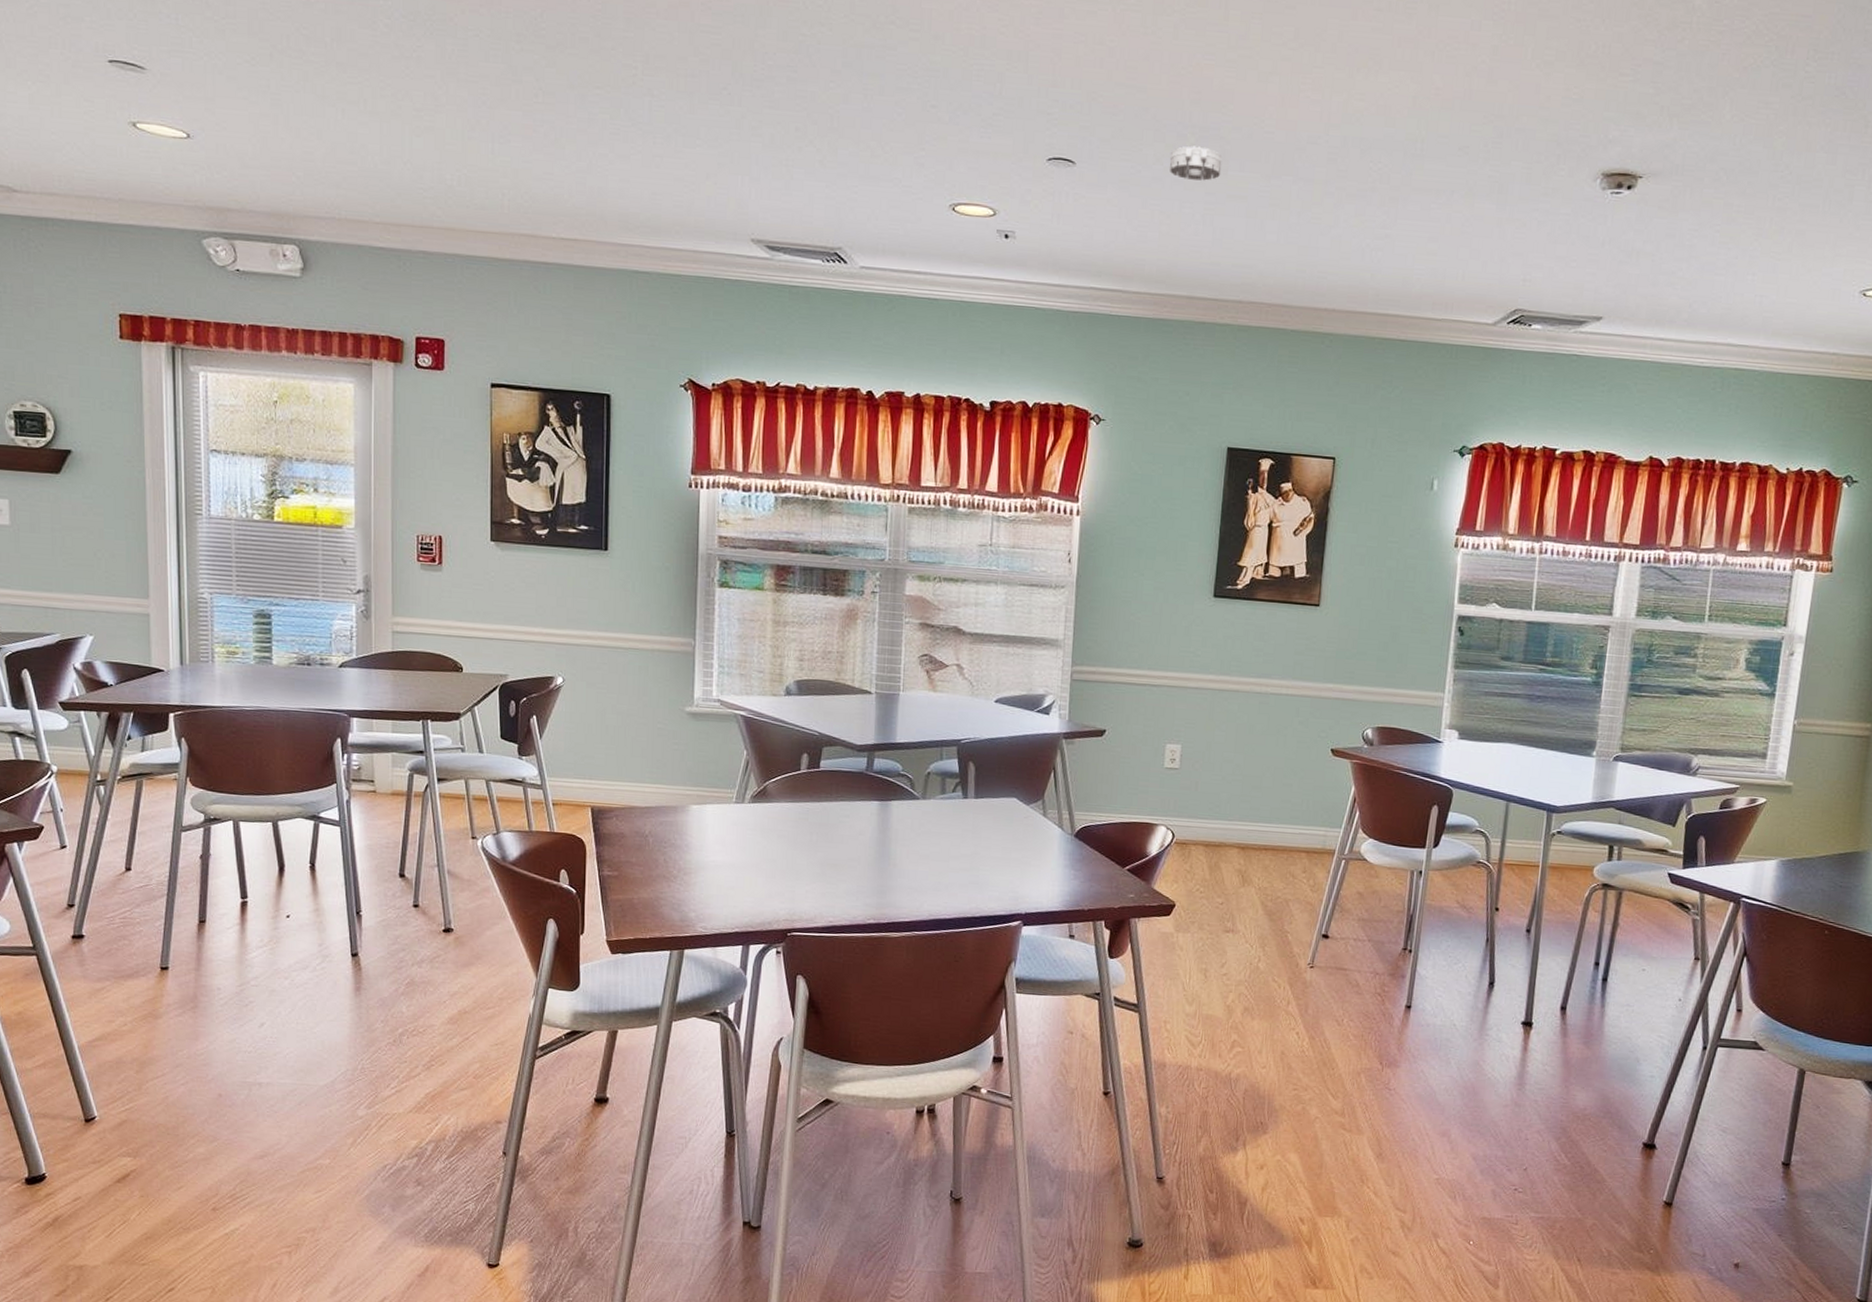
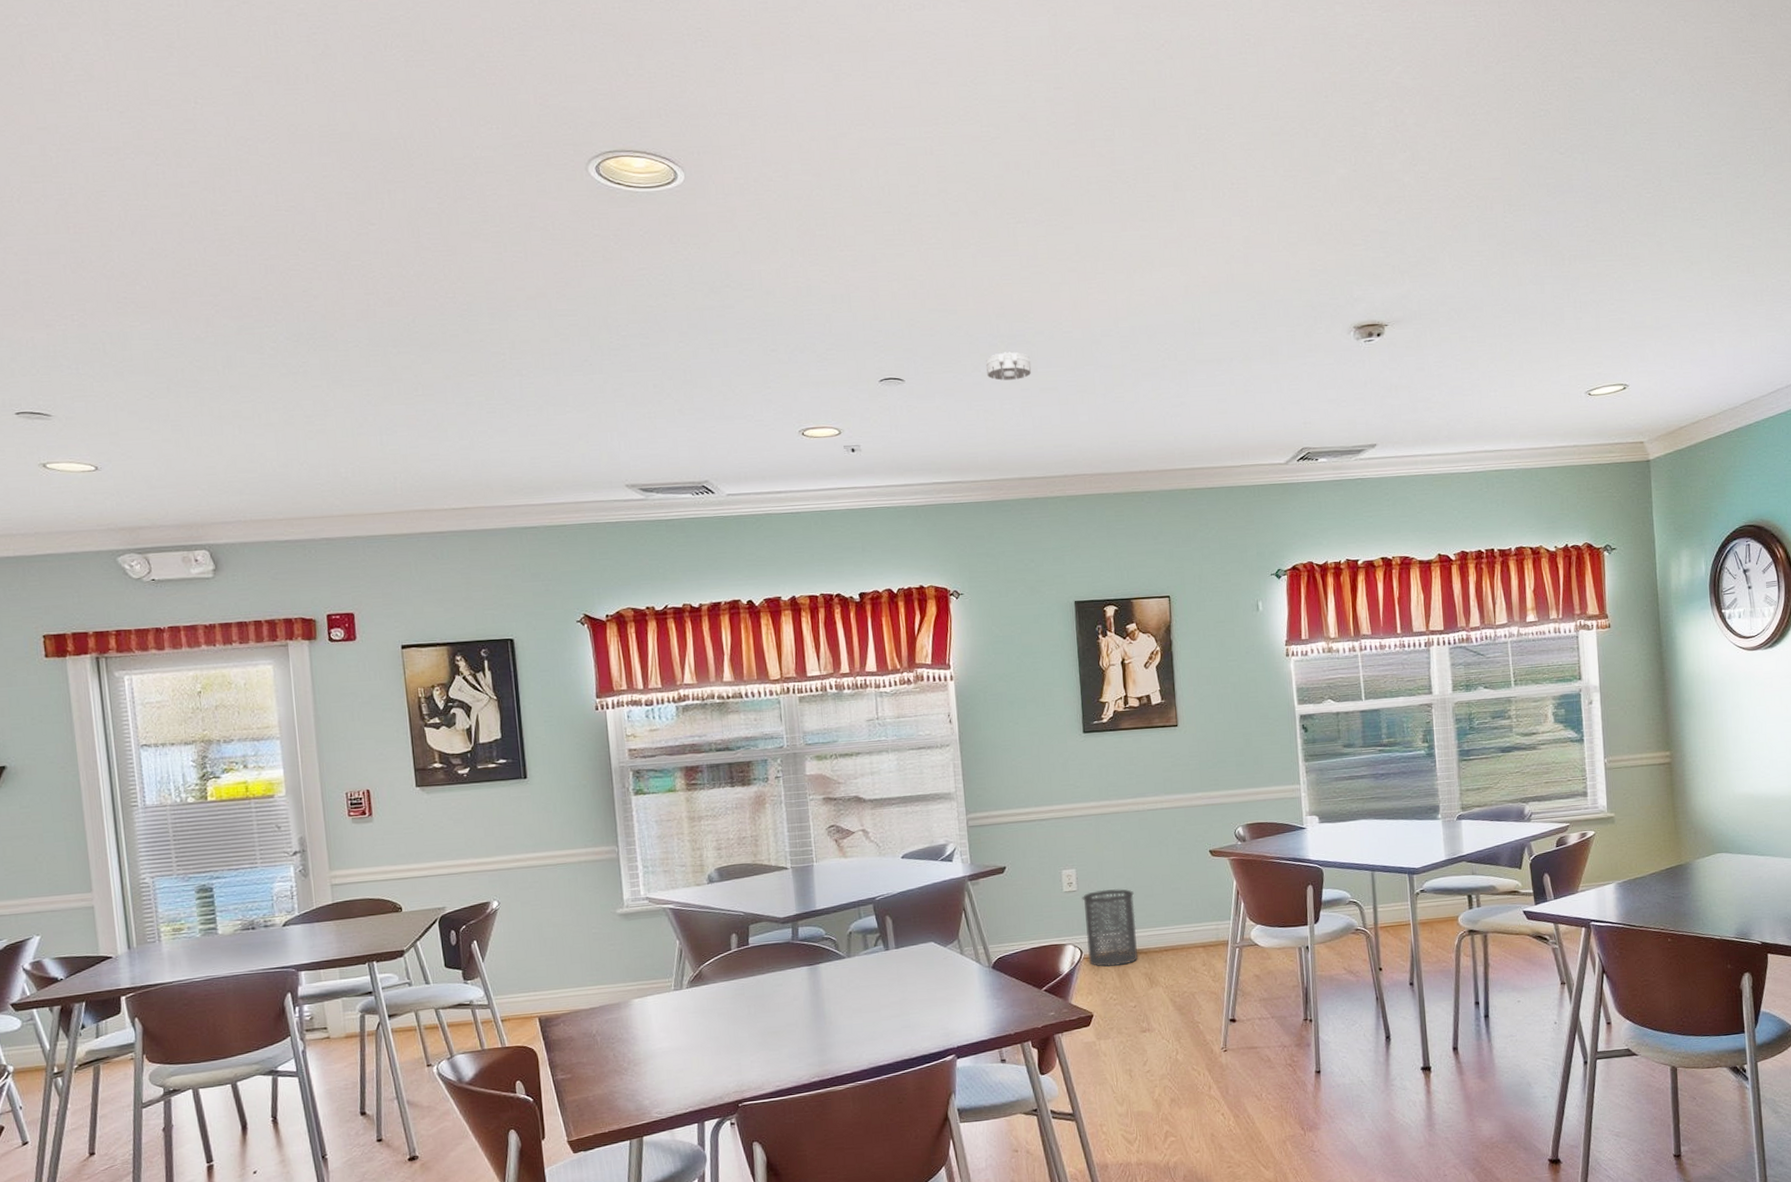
trash can: none [1179,772,1241,857] -> present [1082,889,1138,967]

